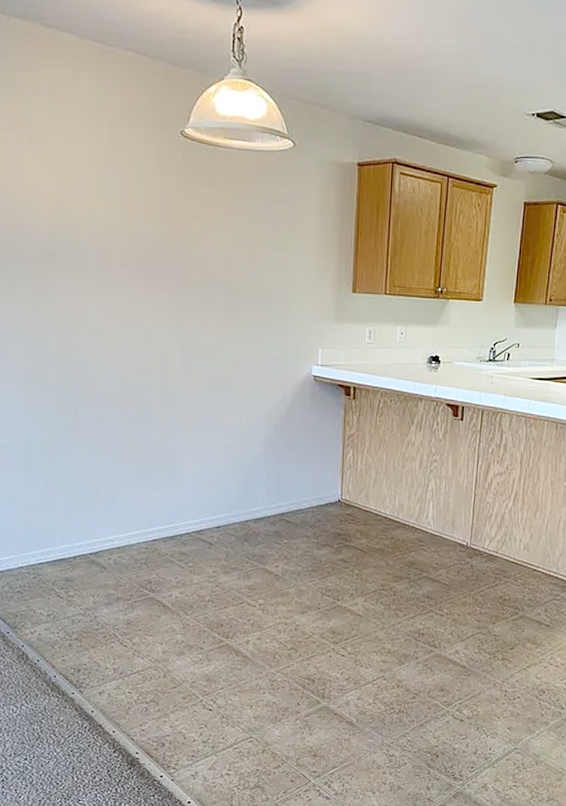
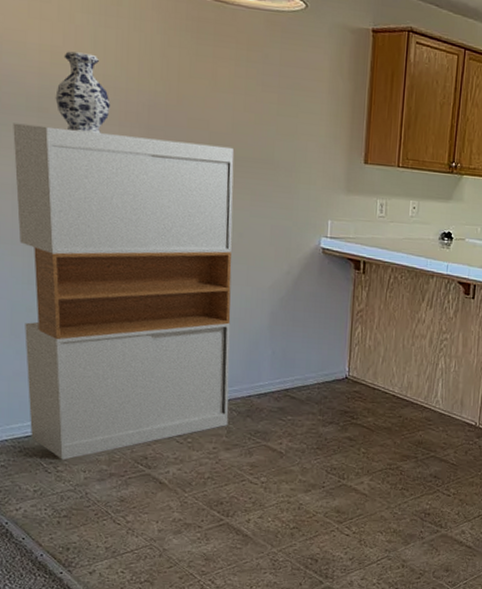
cupboard: none [25,269,229,585] -> present [13,123,234,460]
vase: none [63,200,113,277] -> present [55,51,111,135]

